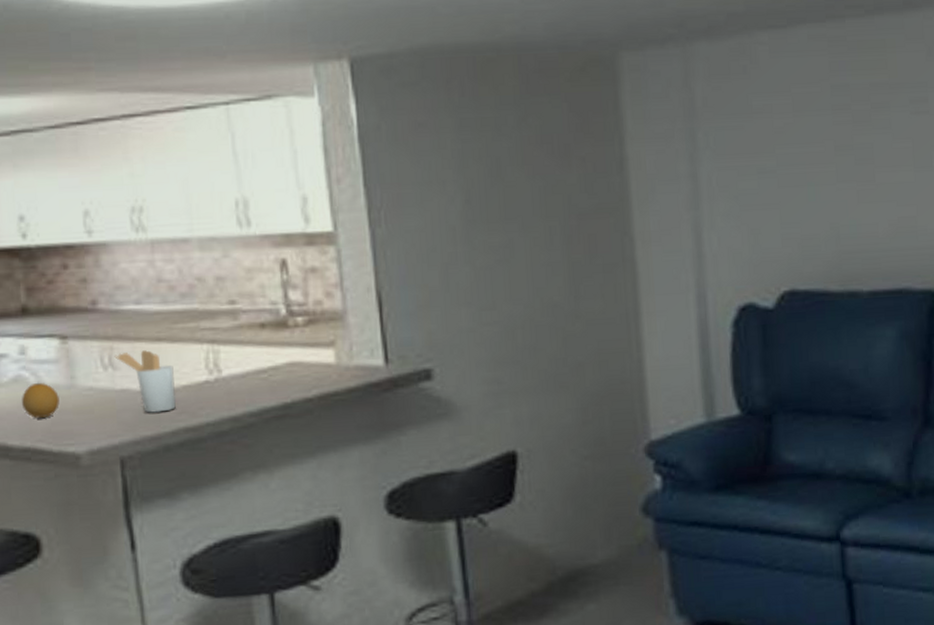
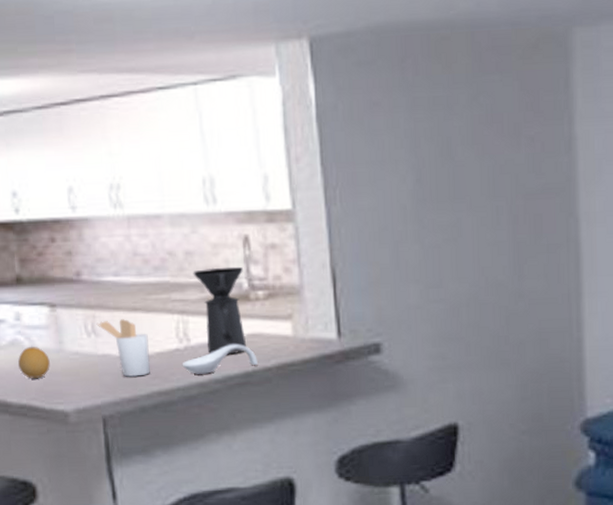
spoon rest: none [212,374,297,408] -> present [182,344,258,374]
coffee maker: none [224,291,285,386] -> present [193,266,247,355]

